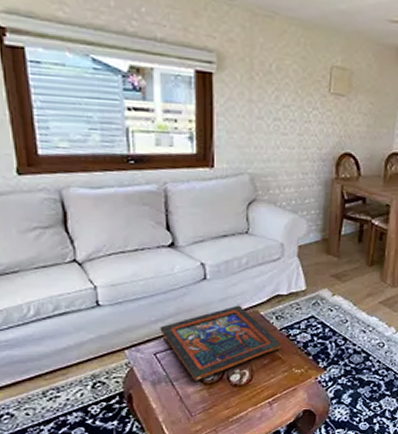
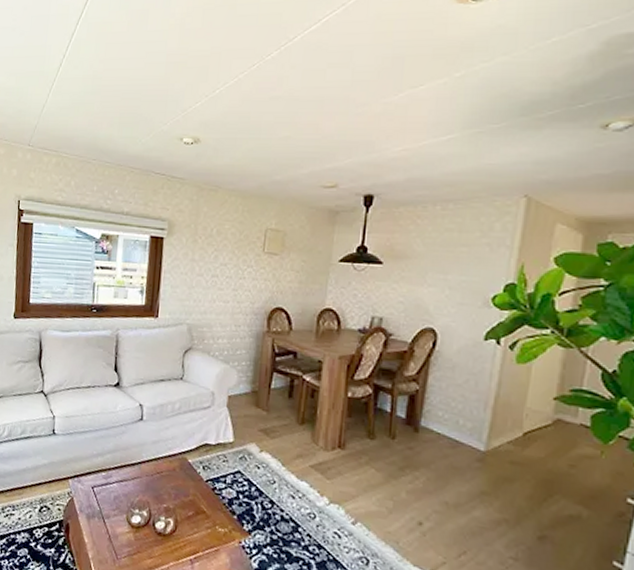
religious icon: present [160,305,282,381] -> none [99,449,207,522]

